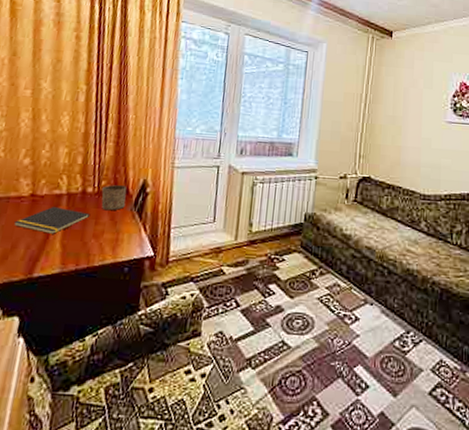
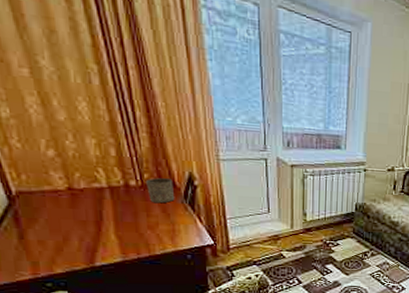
notepad: present [14,207,91,234] -> none [59,200,140,226]

